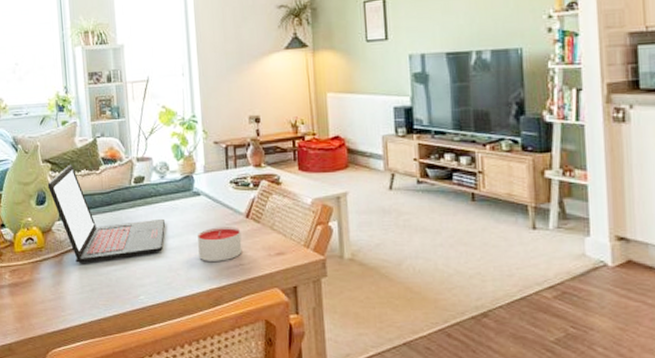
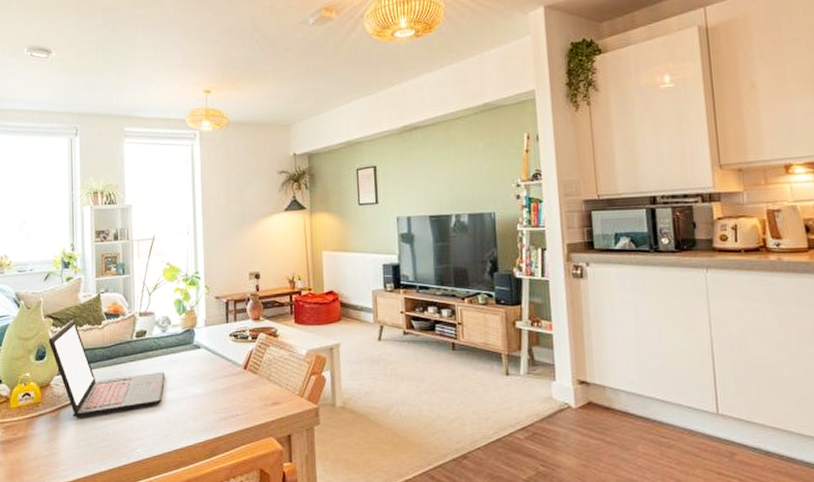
candle: present [198,227,242,261] -> none [196,378,239,413]

